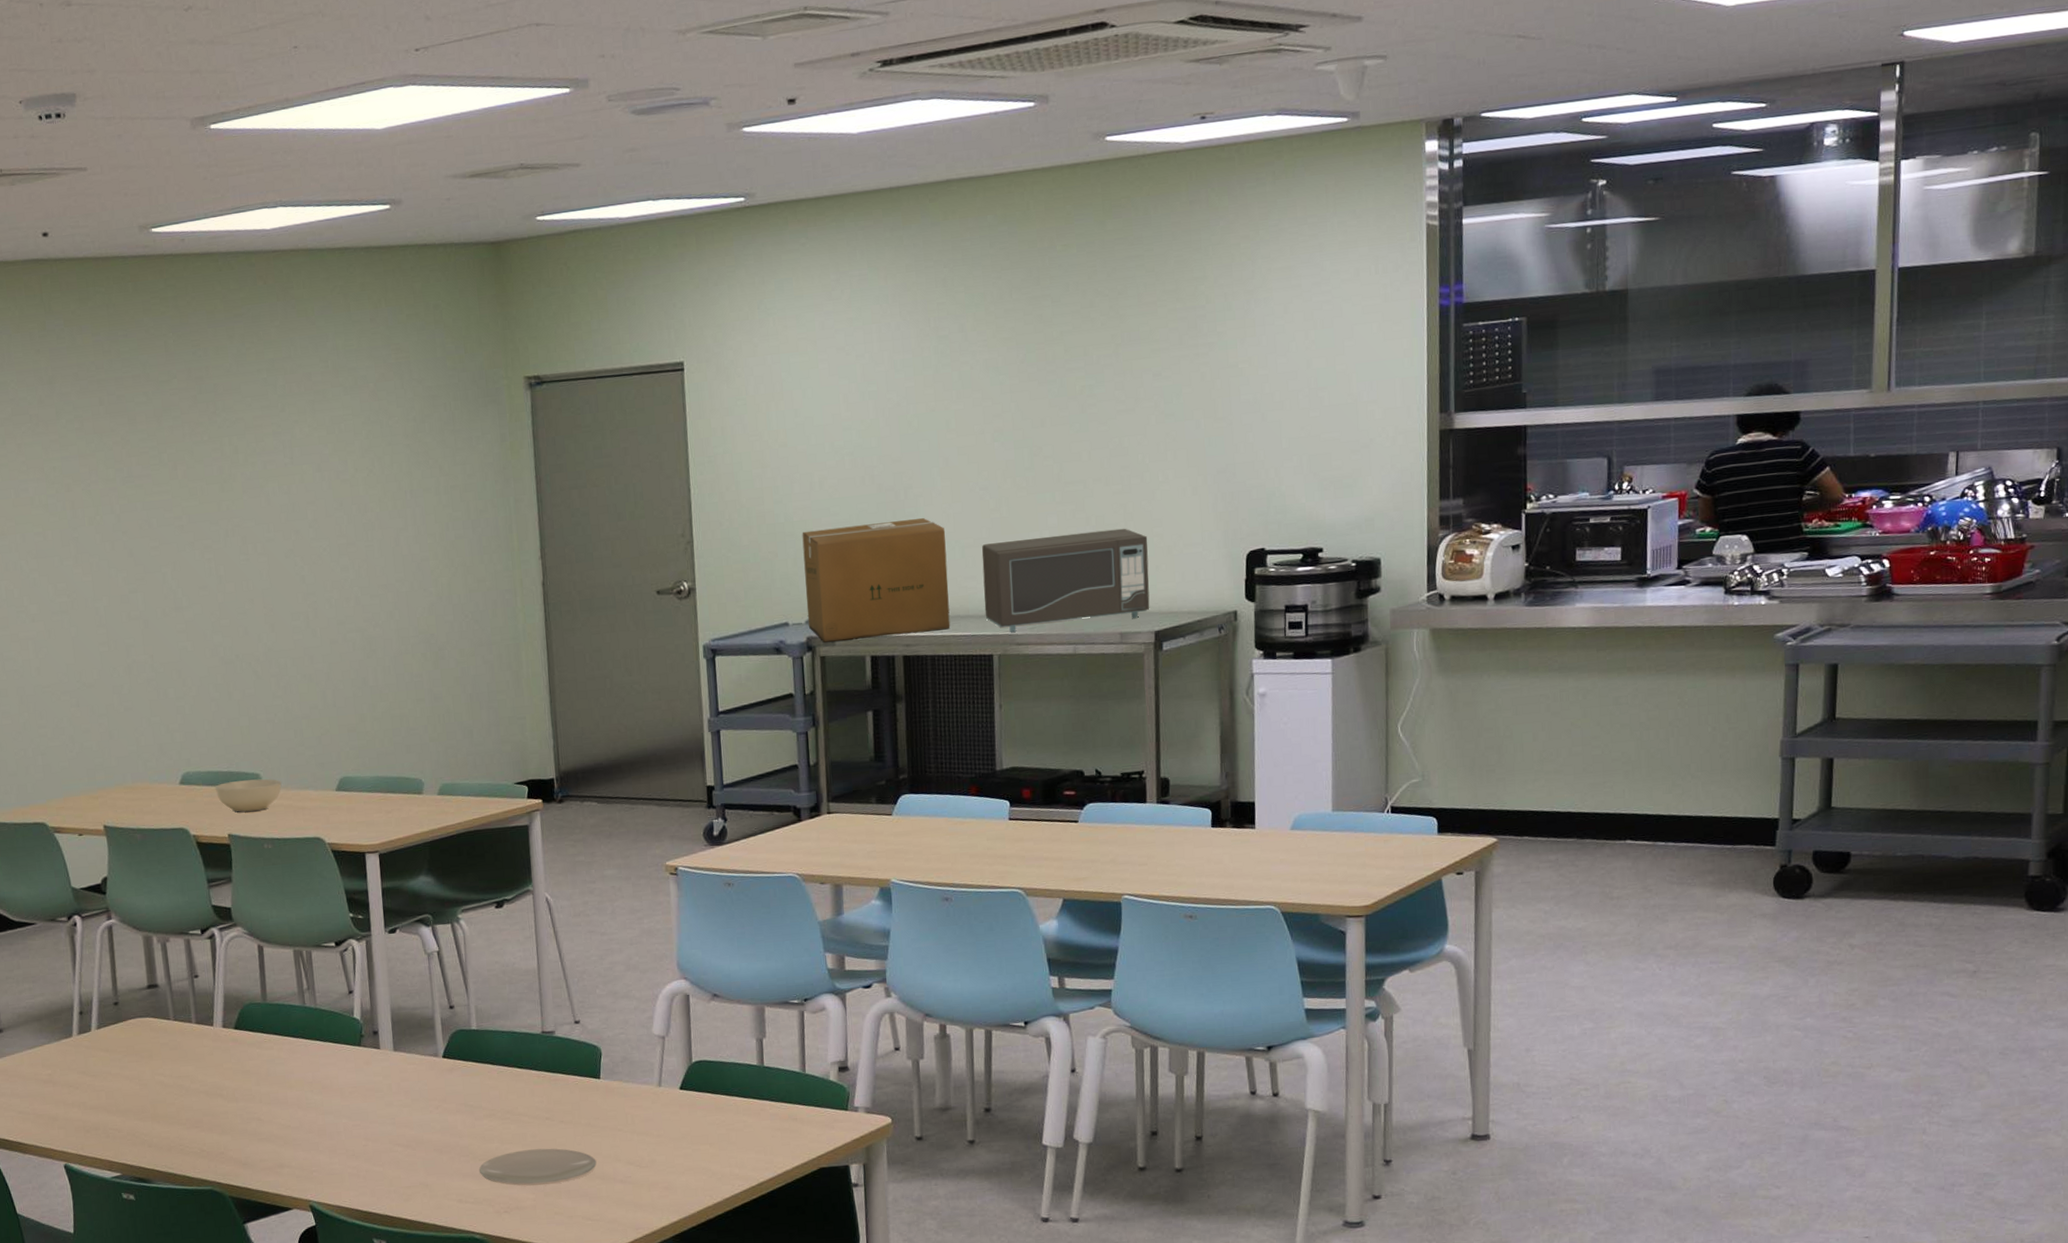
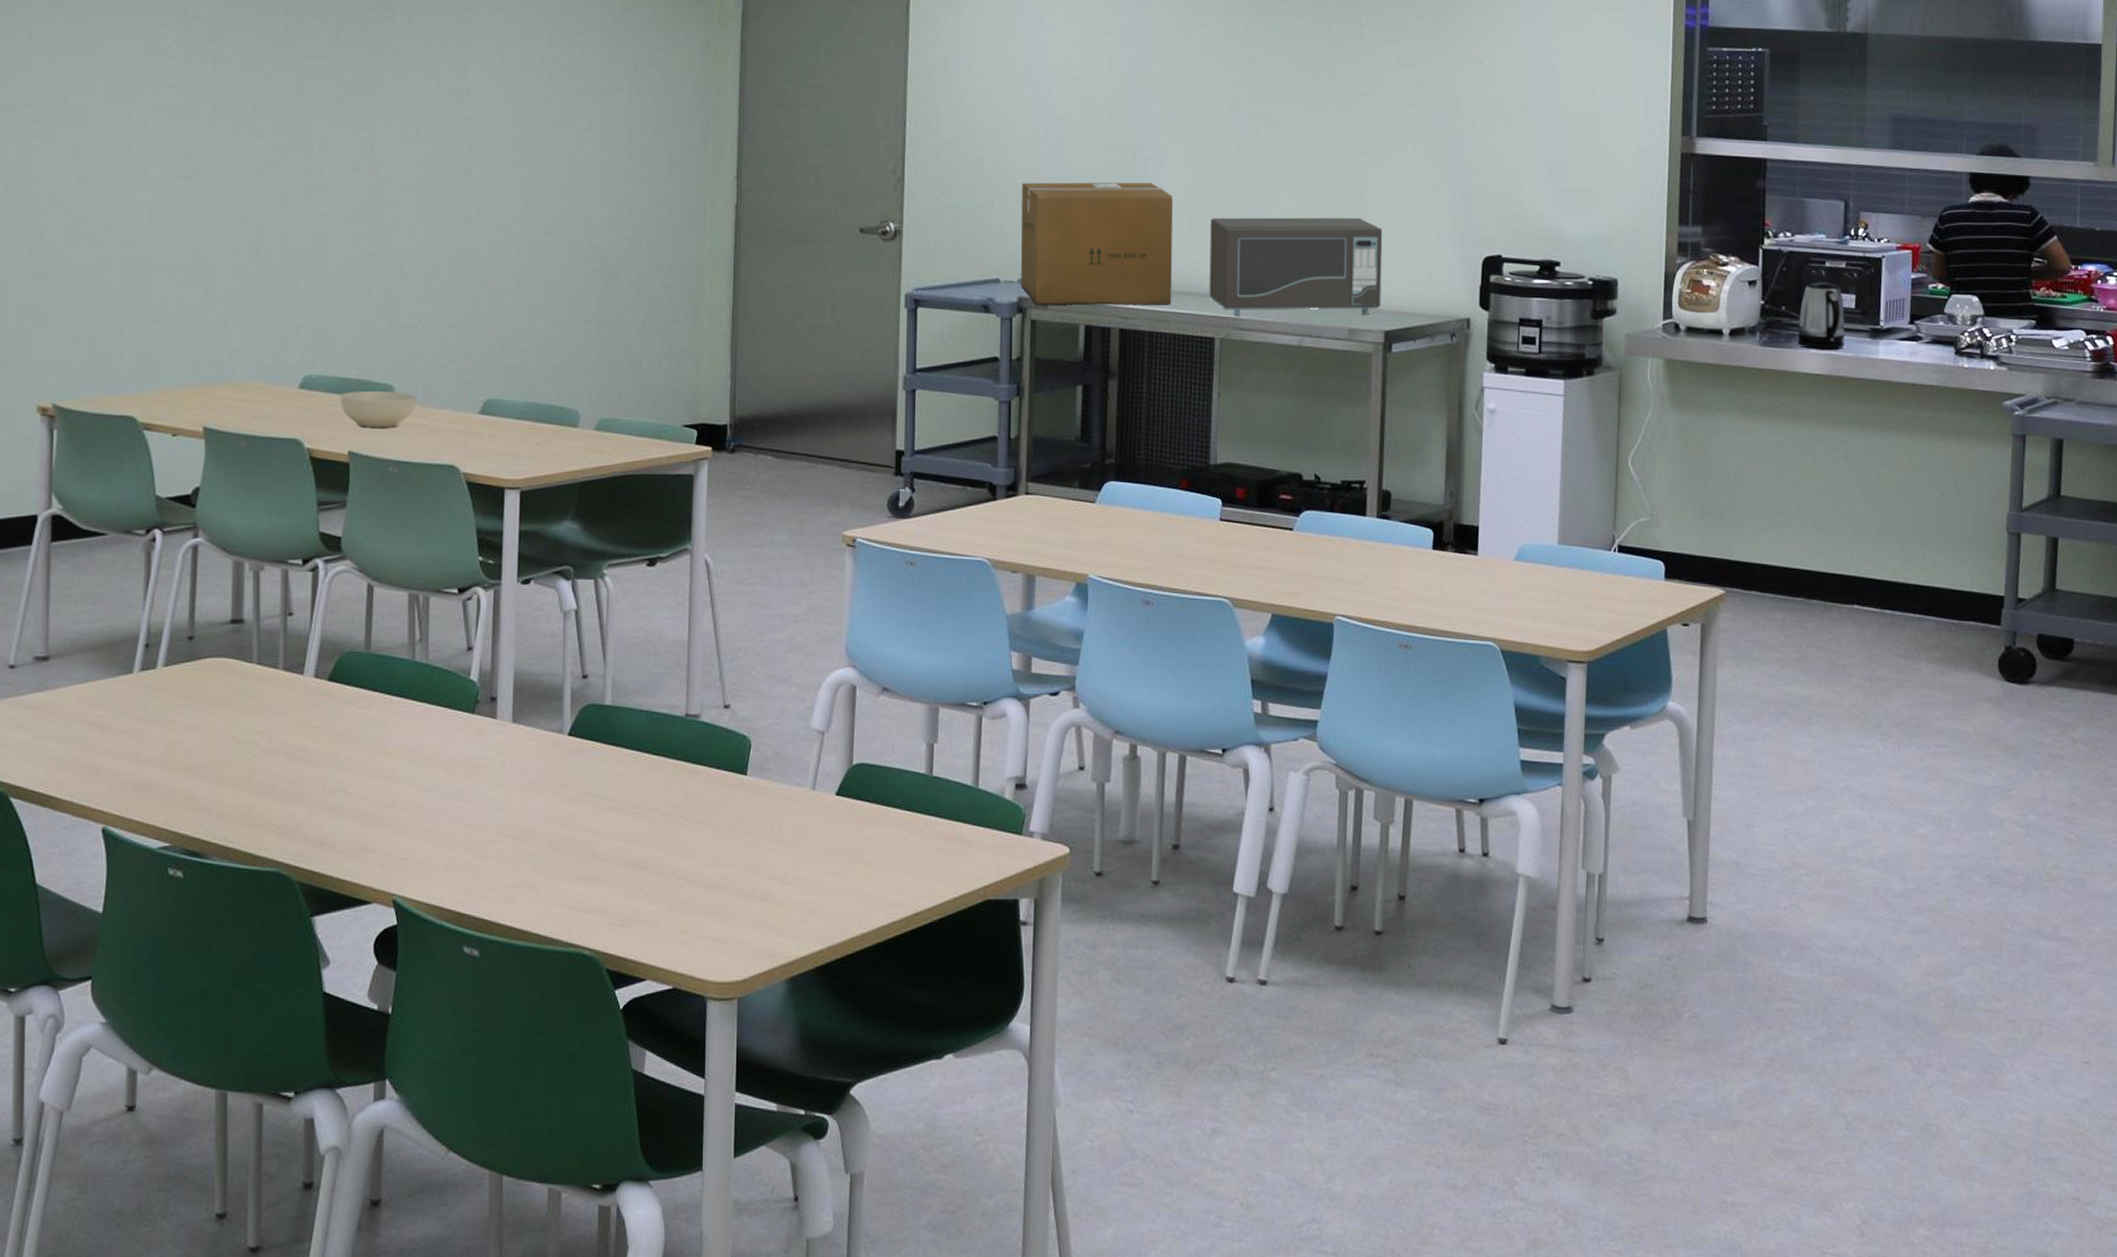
plate: present [479,1148,597,1187] -> none [597,852,733,897]
kettle: none [1563,538,1612,604] -> present [1797,282,1845,350]

